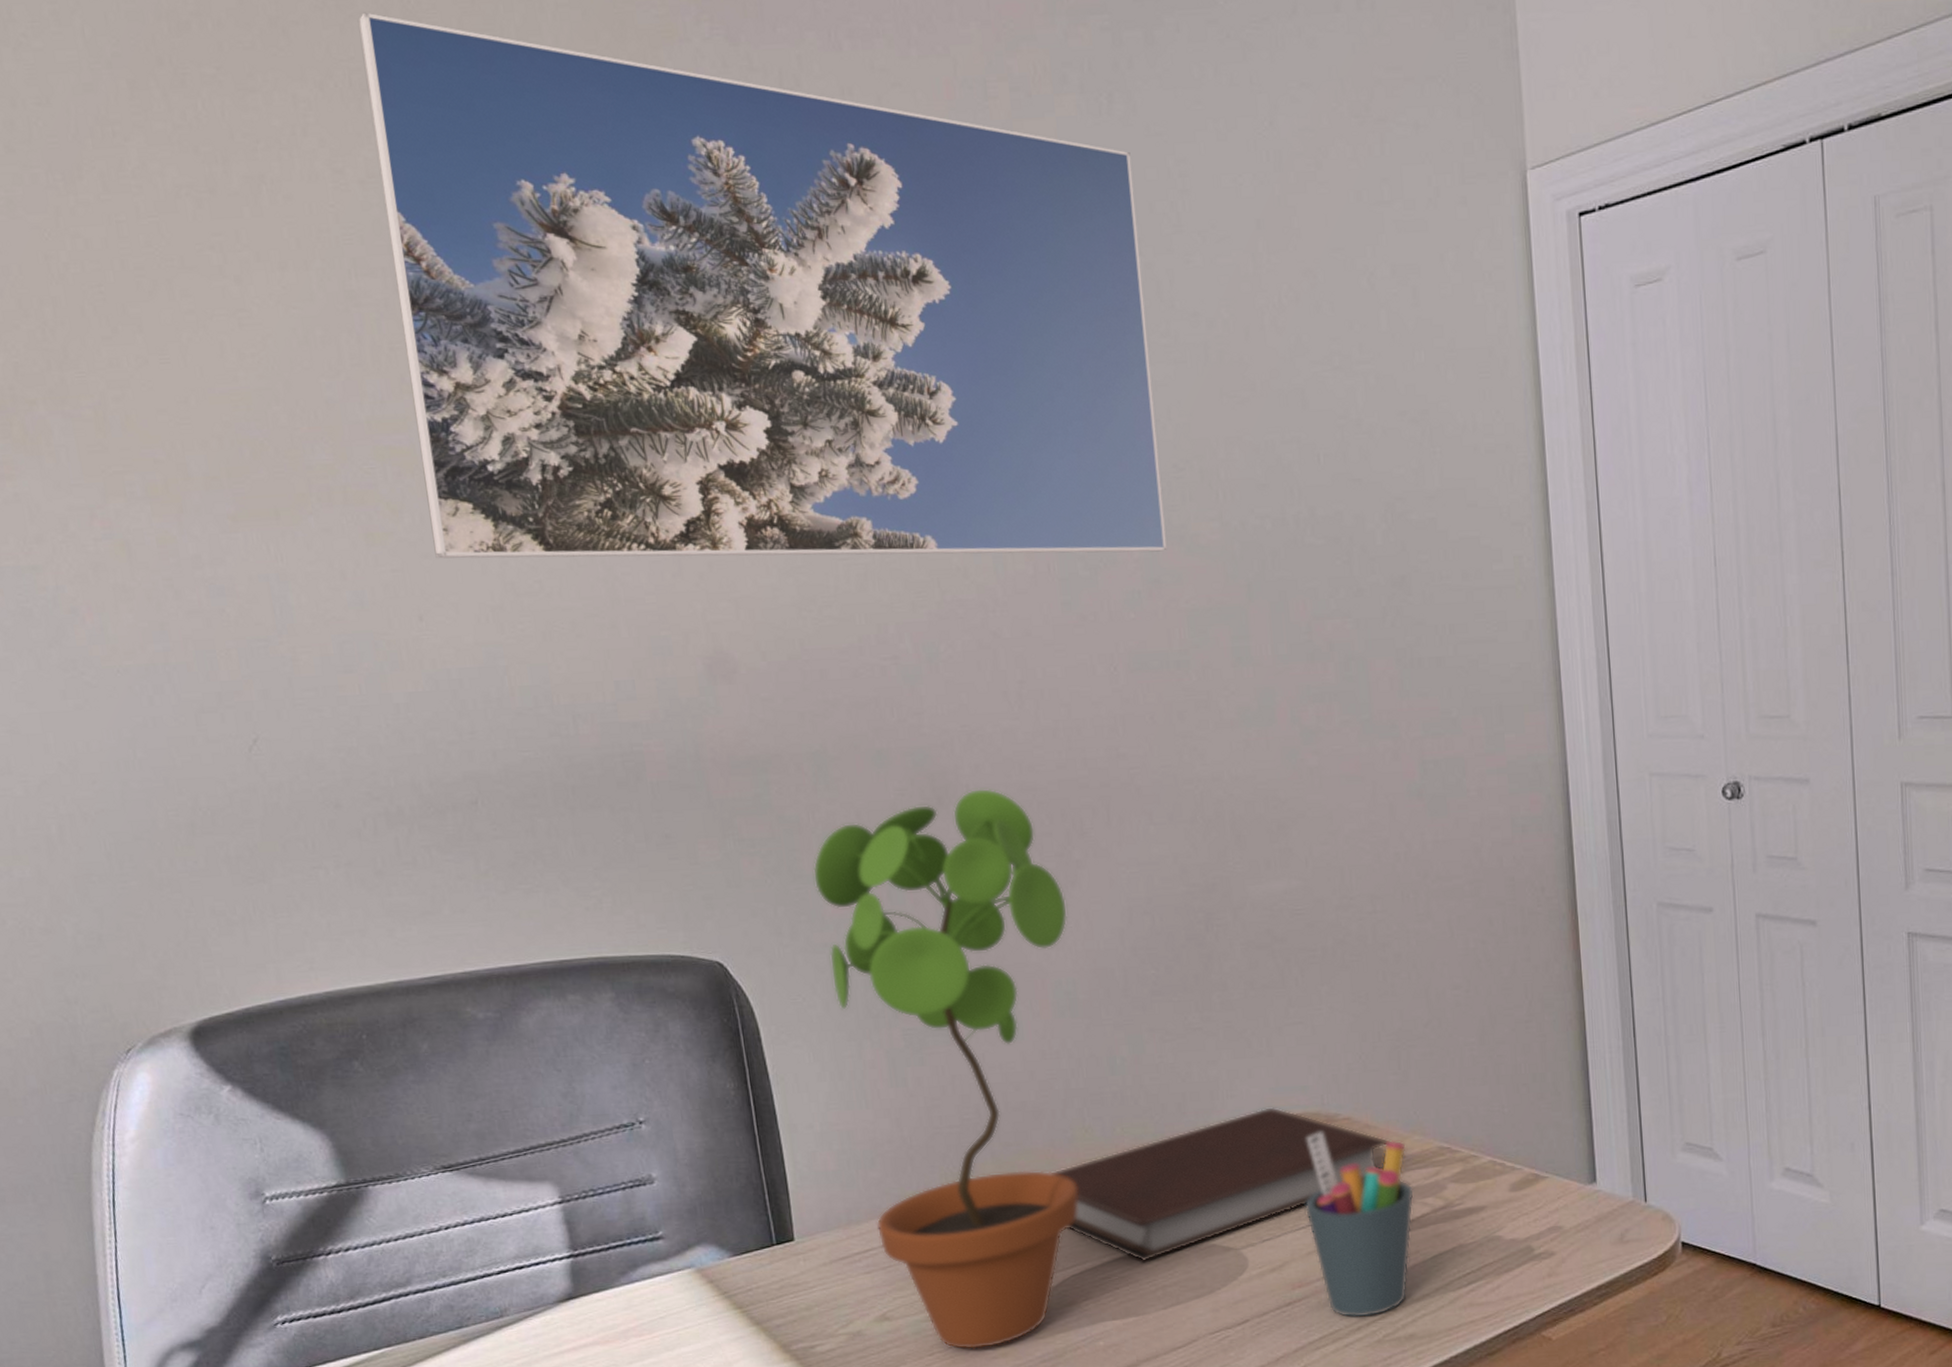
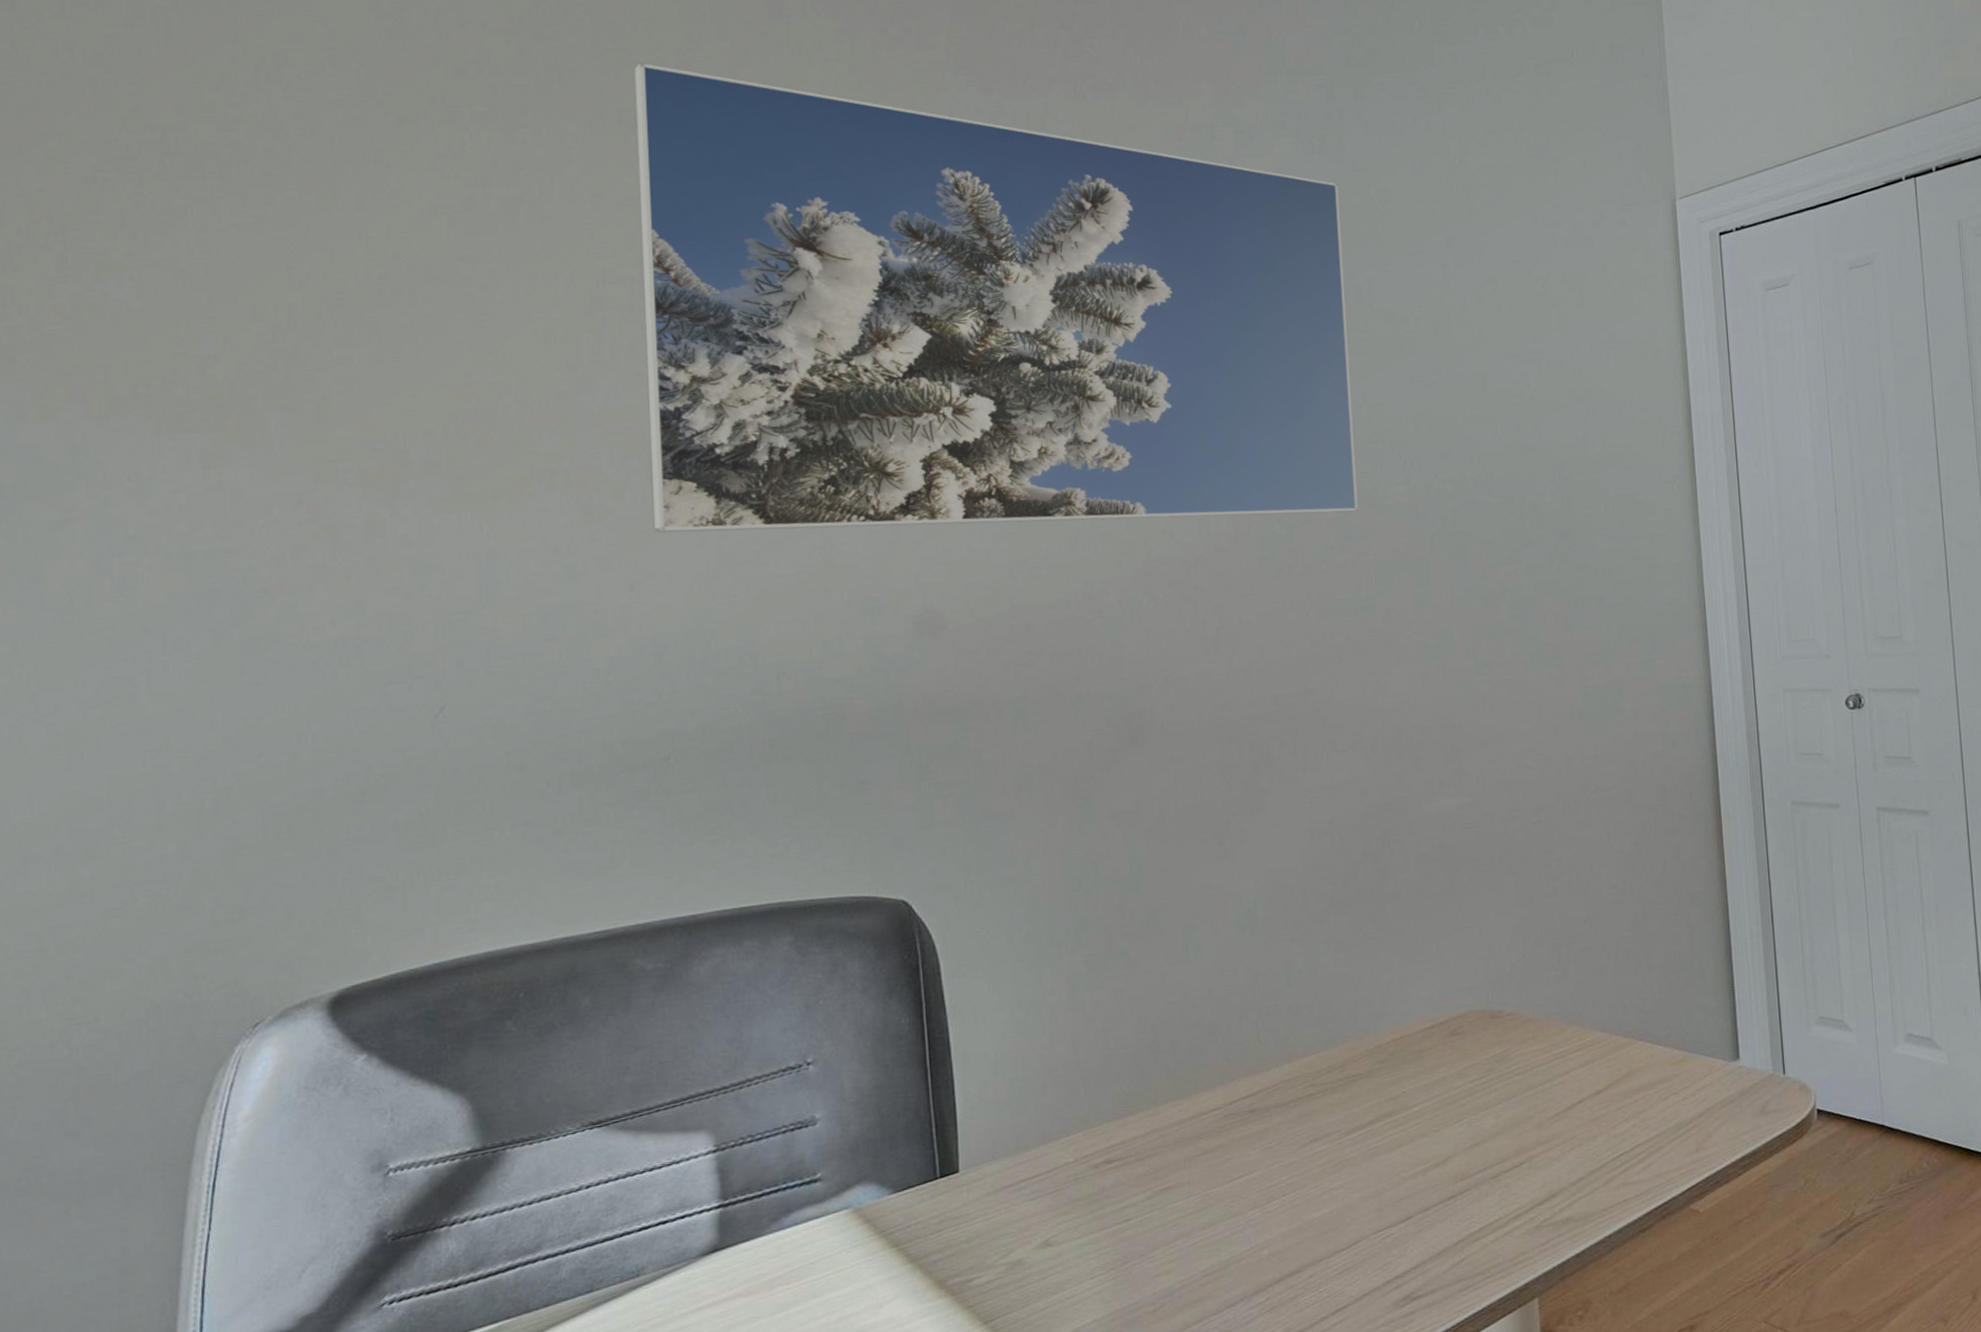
potted plant: present [812,788,1078,1350] -> none [1005,725,1252,1270]
notebook: present [1050,1107,1392,1262] -> none [1223,1008,1551,1167]
pen holder: present [1304,1132,1415,1318] -> none [1468,1028,1573,1206]

